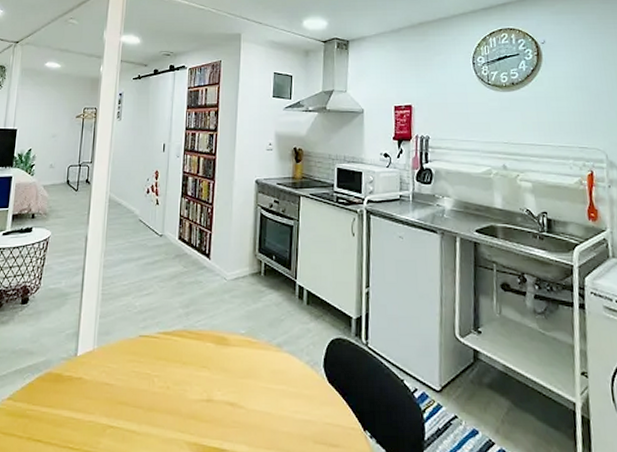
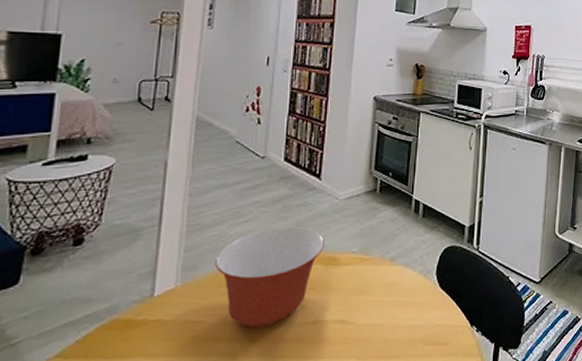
mixing bowl: none [124,302,215,398] -> present [215,226,324,328]

